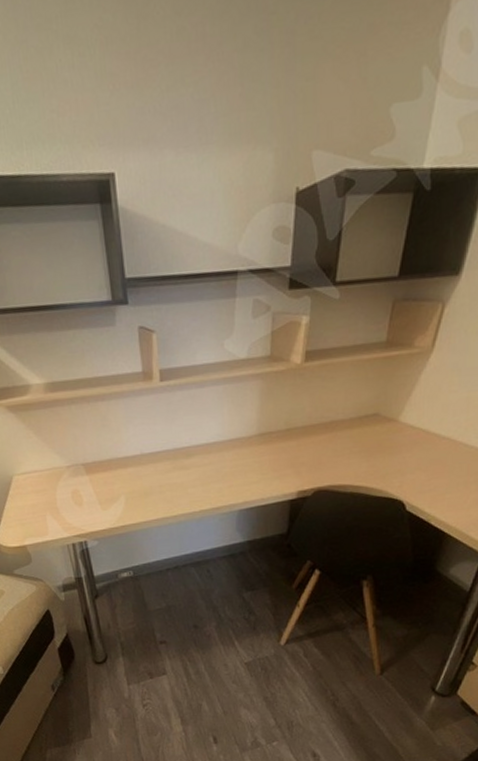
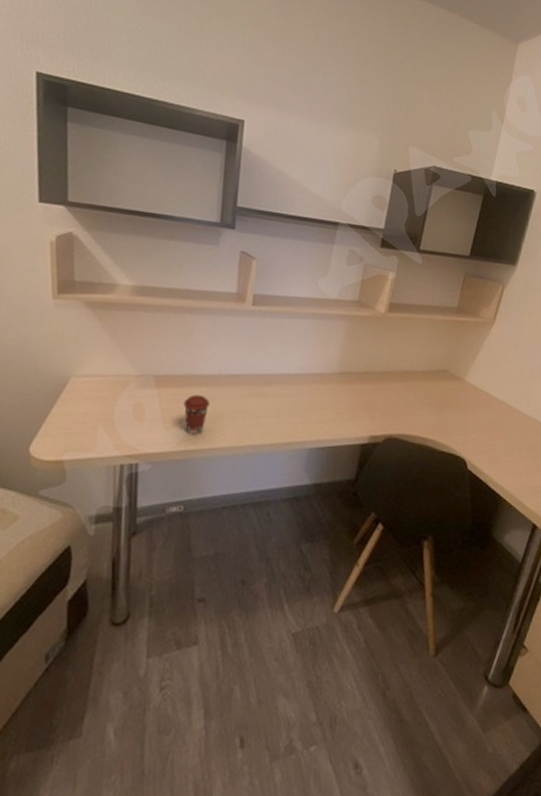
coffee cup: none [113,475,138,512] -> present [183,394,211,436]

